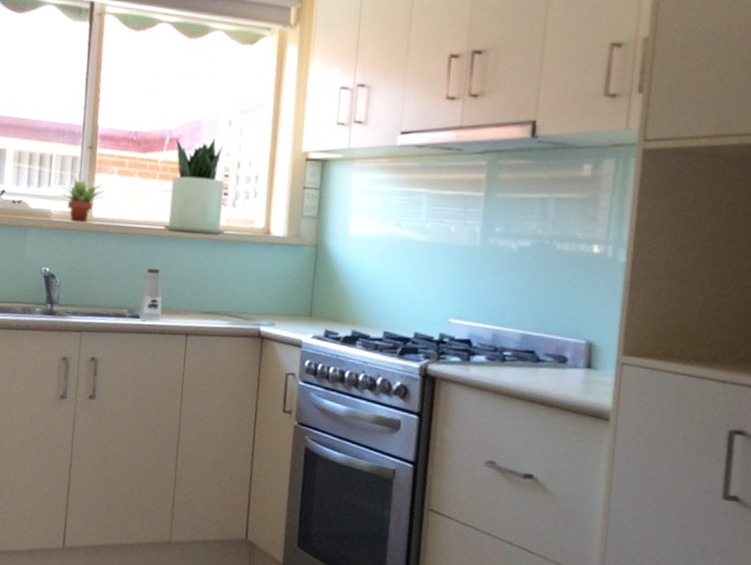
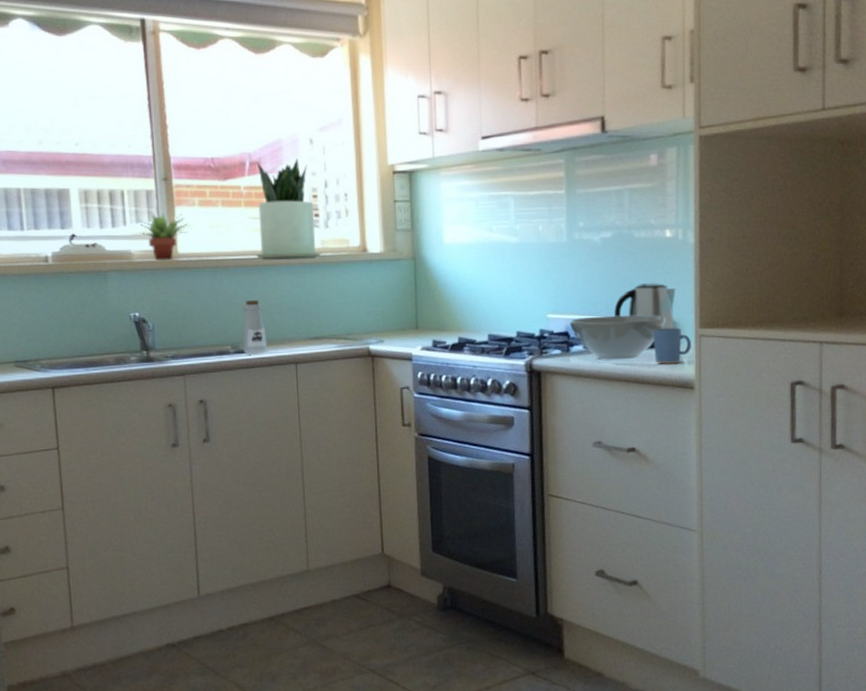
bowl: none [473,326,584,379] -> present [569,315,666,361]
kettle: none [525,298,599,372] -> present [614,282,676,350]
mug: none [566,349,611,390] -> present [652,327,691,364]

